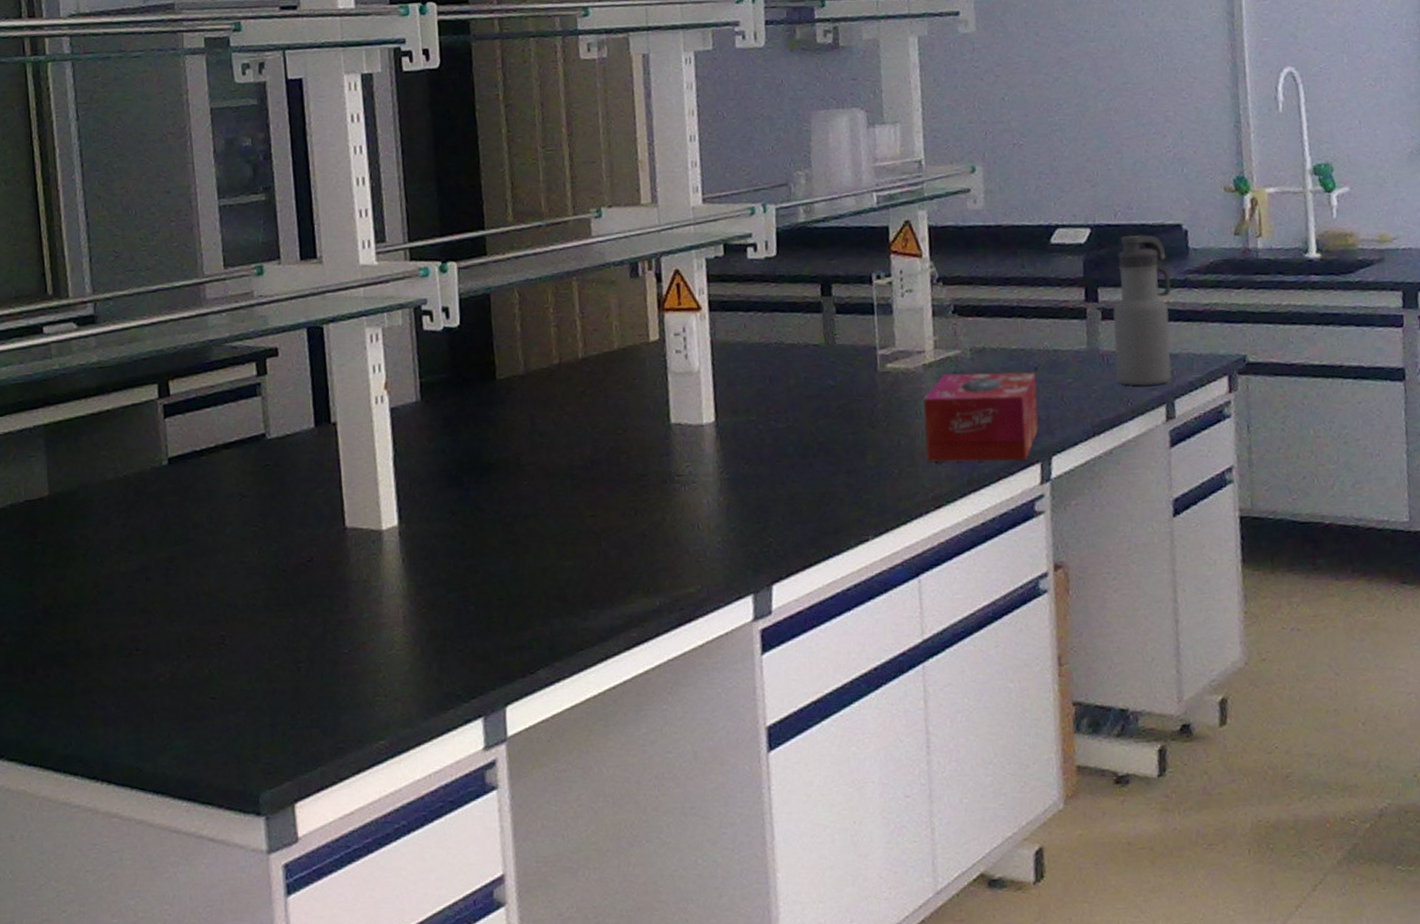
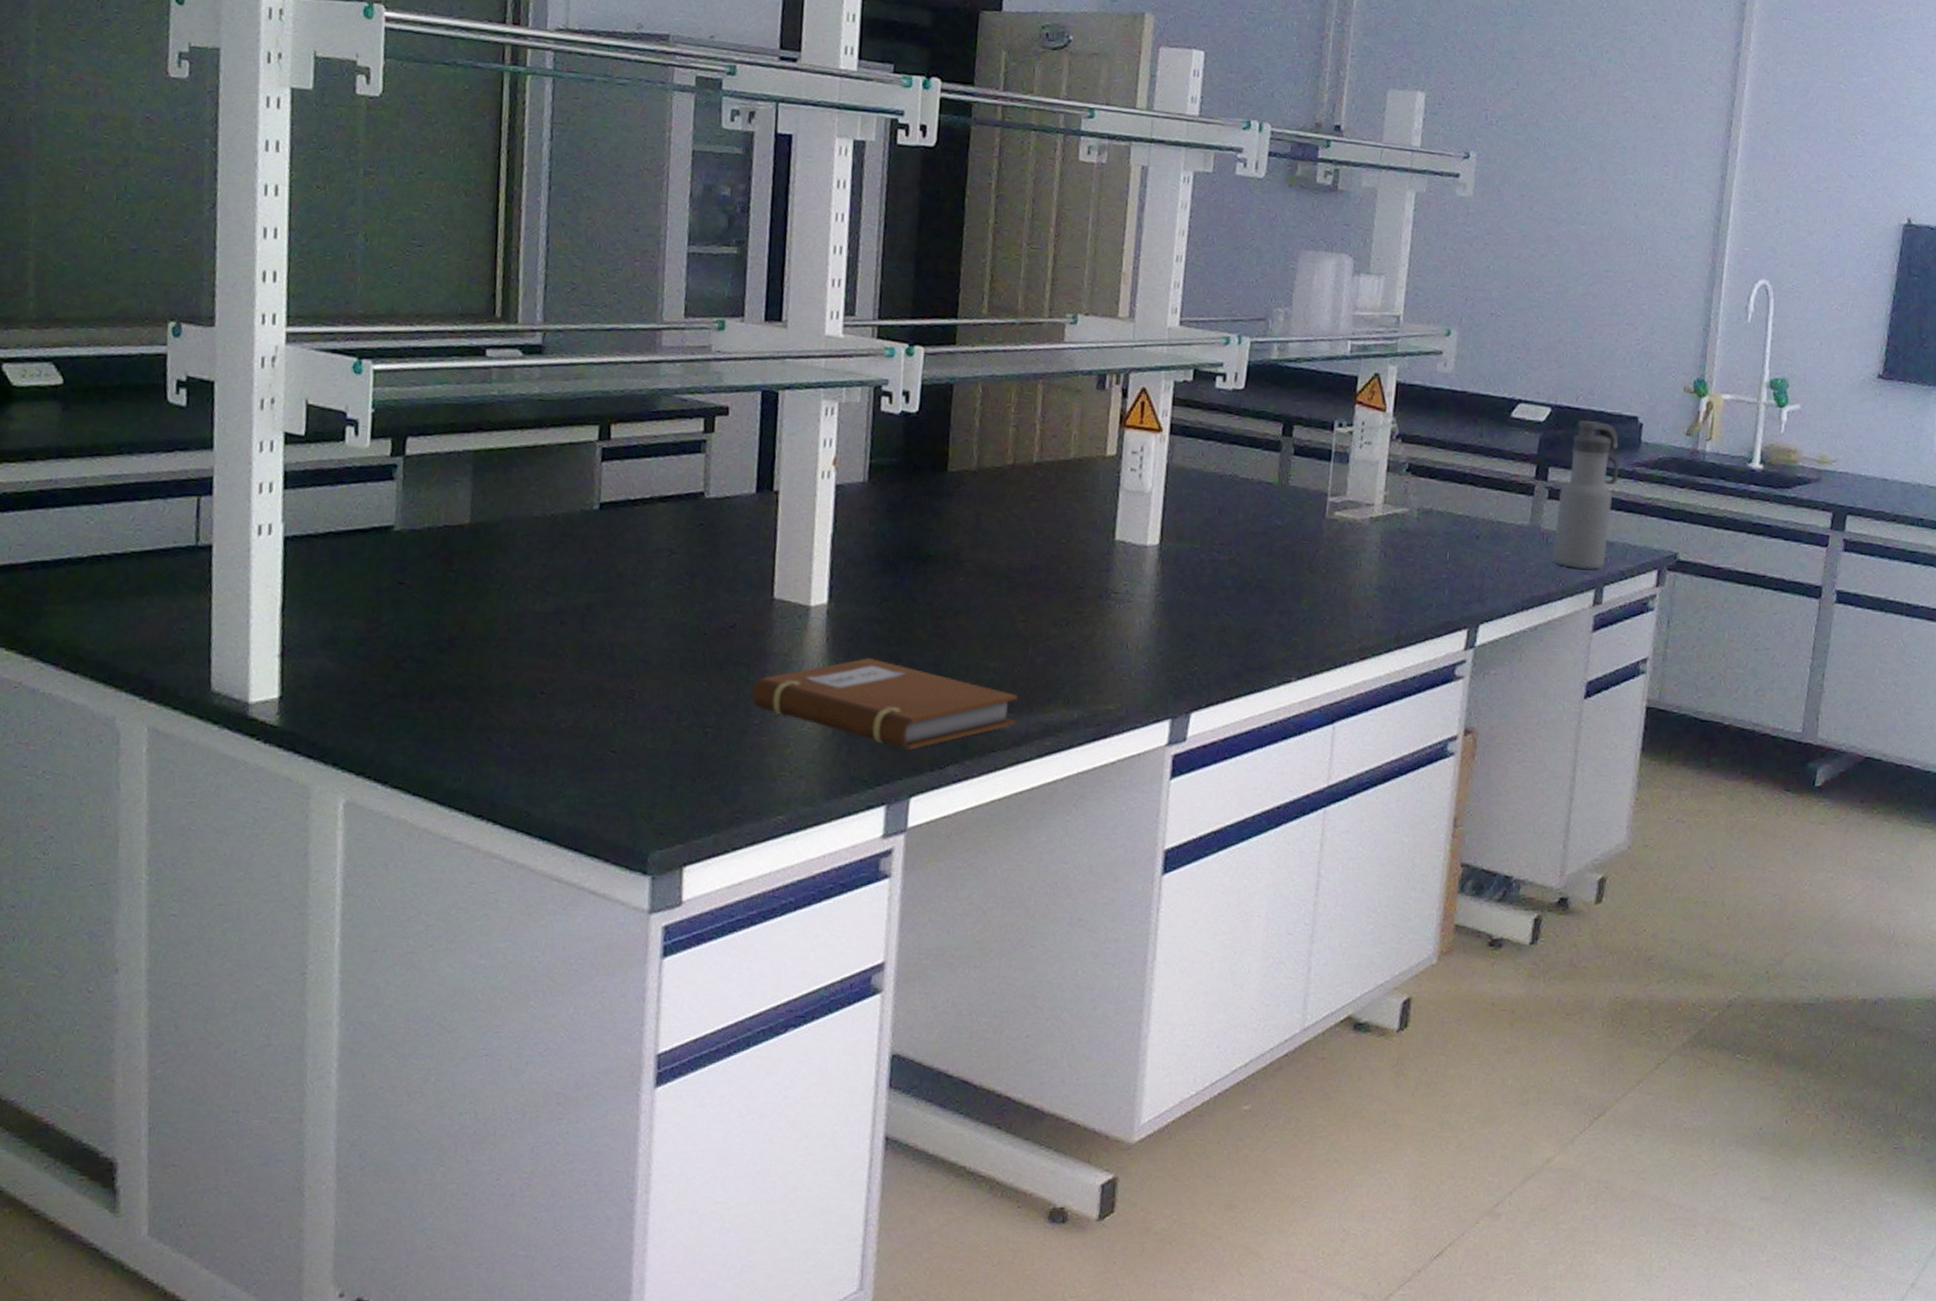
notebook: none [338,572,599,659] -> present [752,657,1017,750]
tissue box: present [923,371,1039,462] -> none [1358,530,1477,624]

